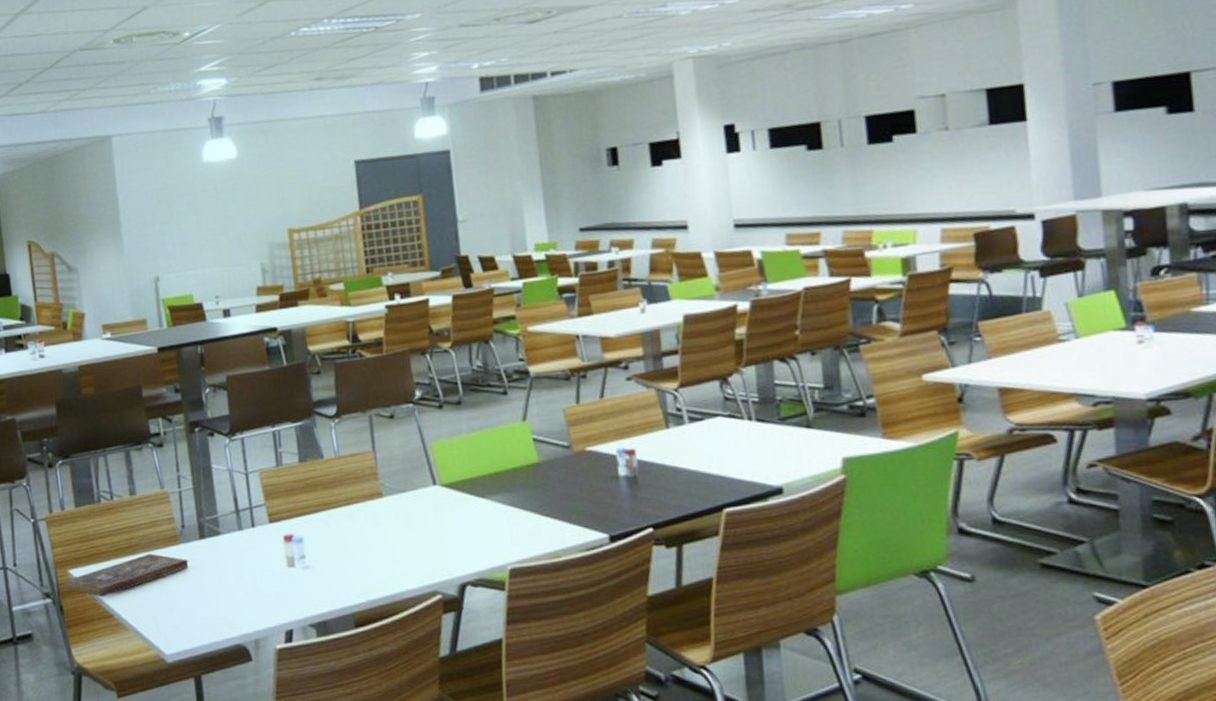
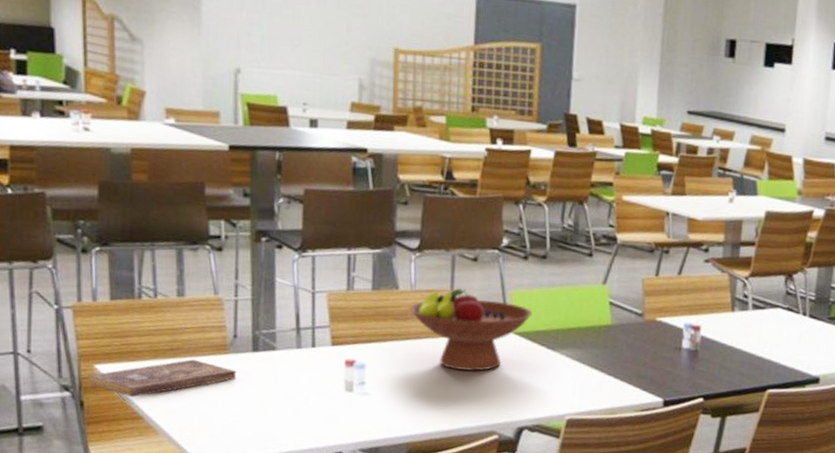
fruit bowl: none [336,448,457,532] -> present [409,288,533,372]

